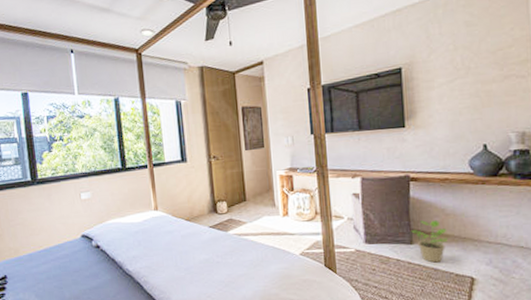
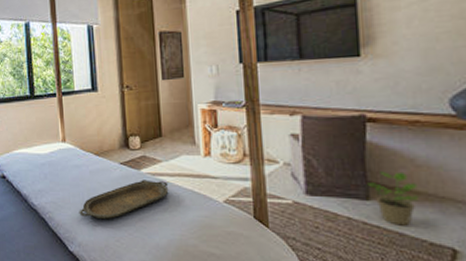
serving tray: none [172,240,253,279] -> present [79,180,169,220]

